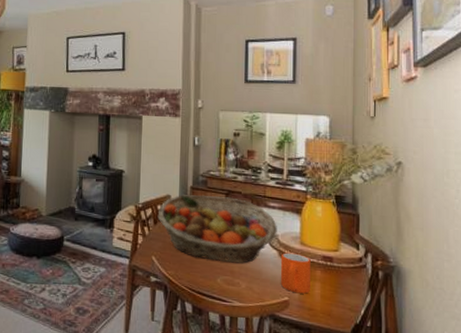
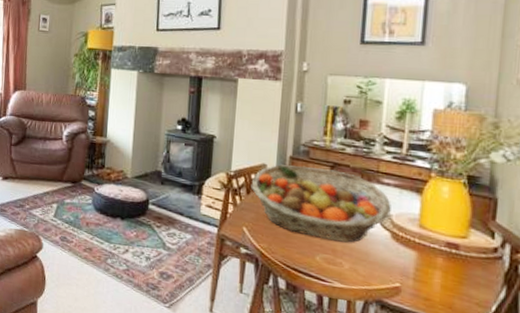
mug: present [280,252,311,294] -> none [392,234,431,282]

